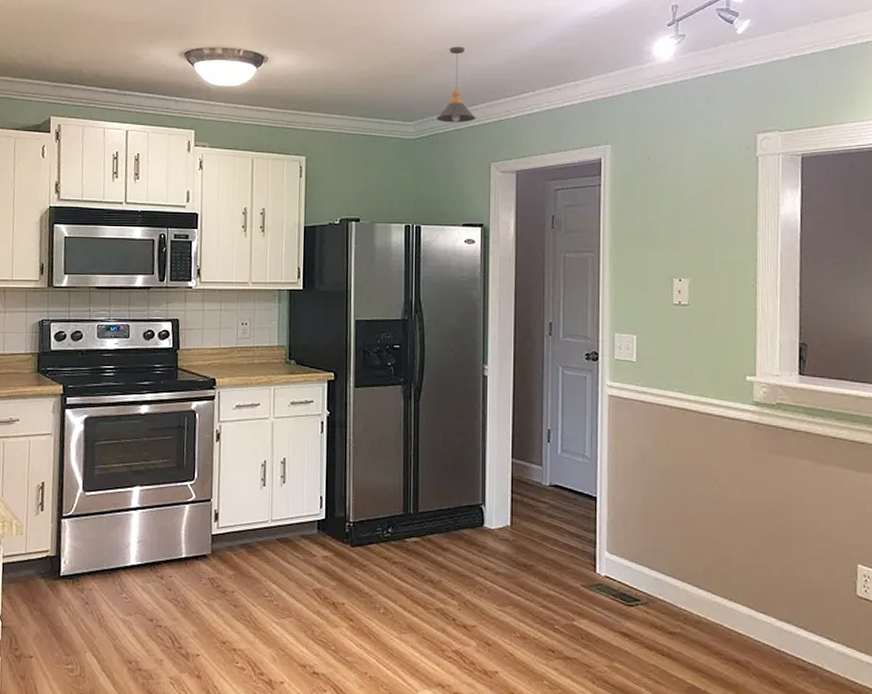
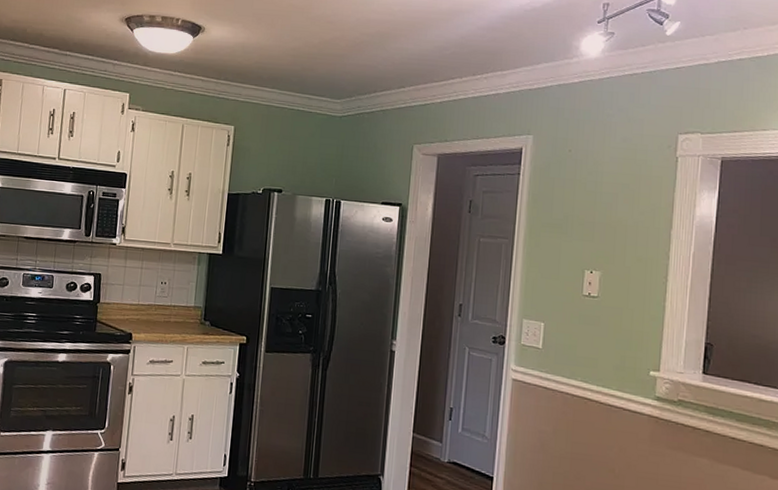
pendant light: present [436,46,476,123] -> none [363,29,403,104]

